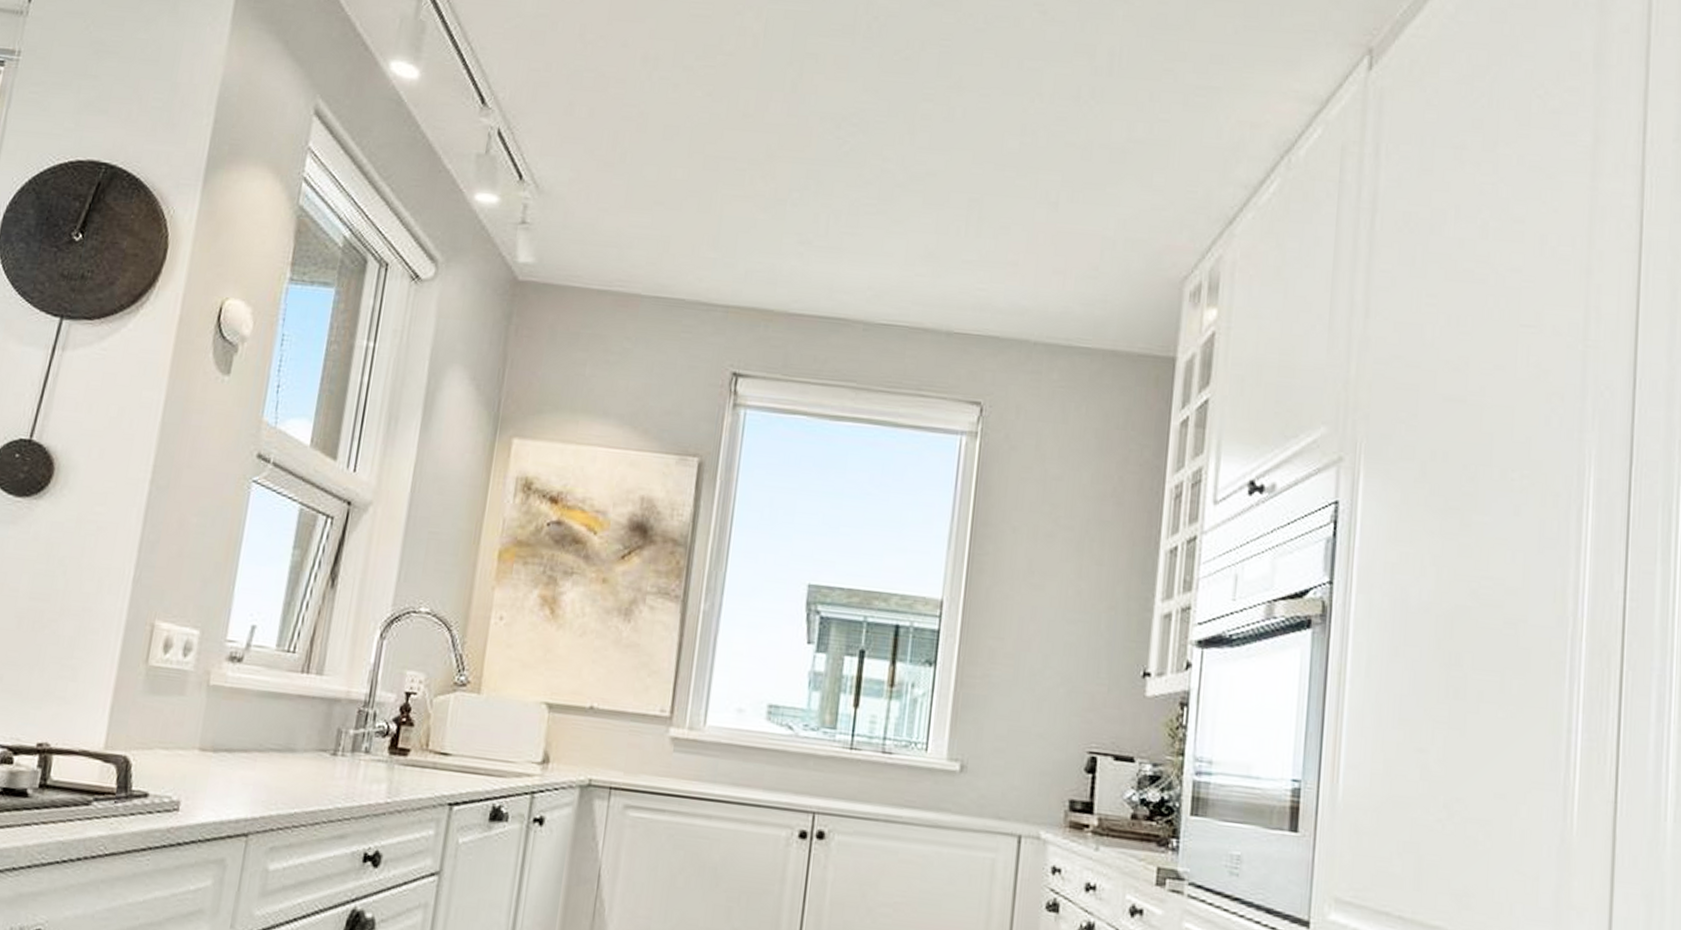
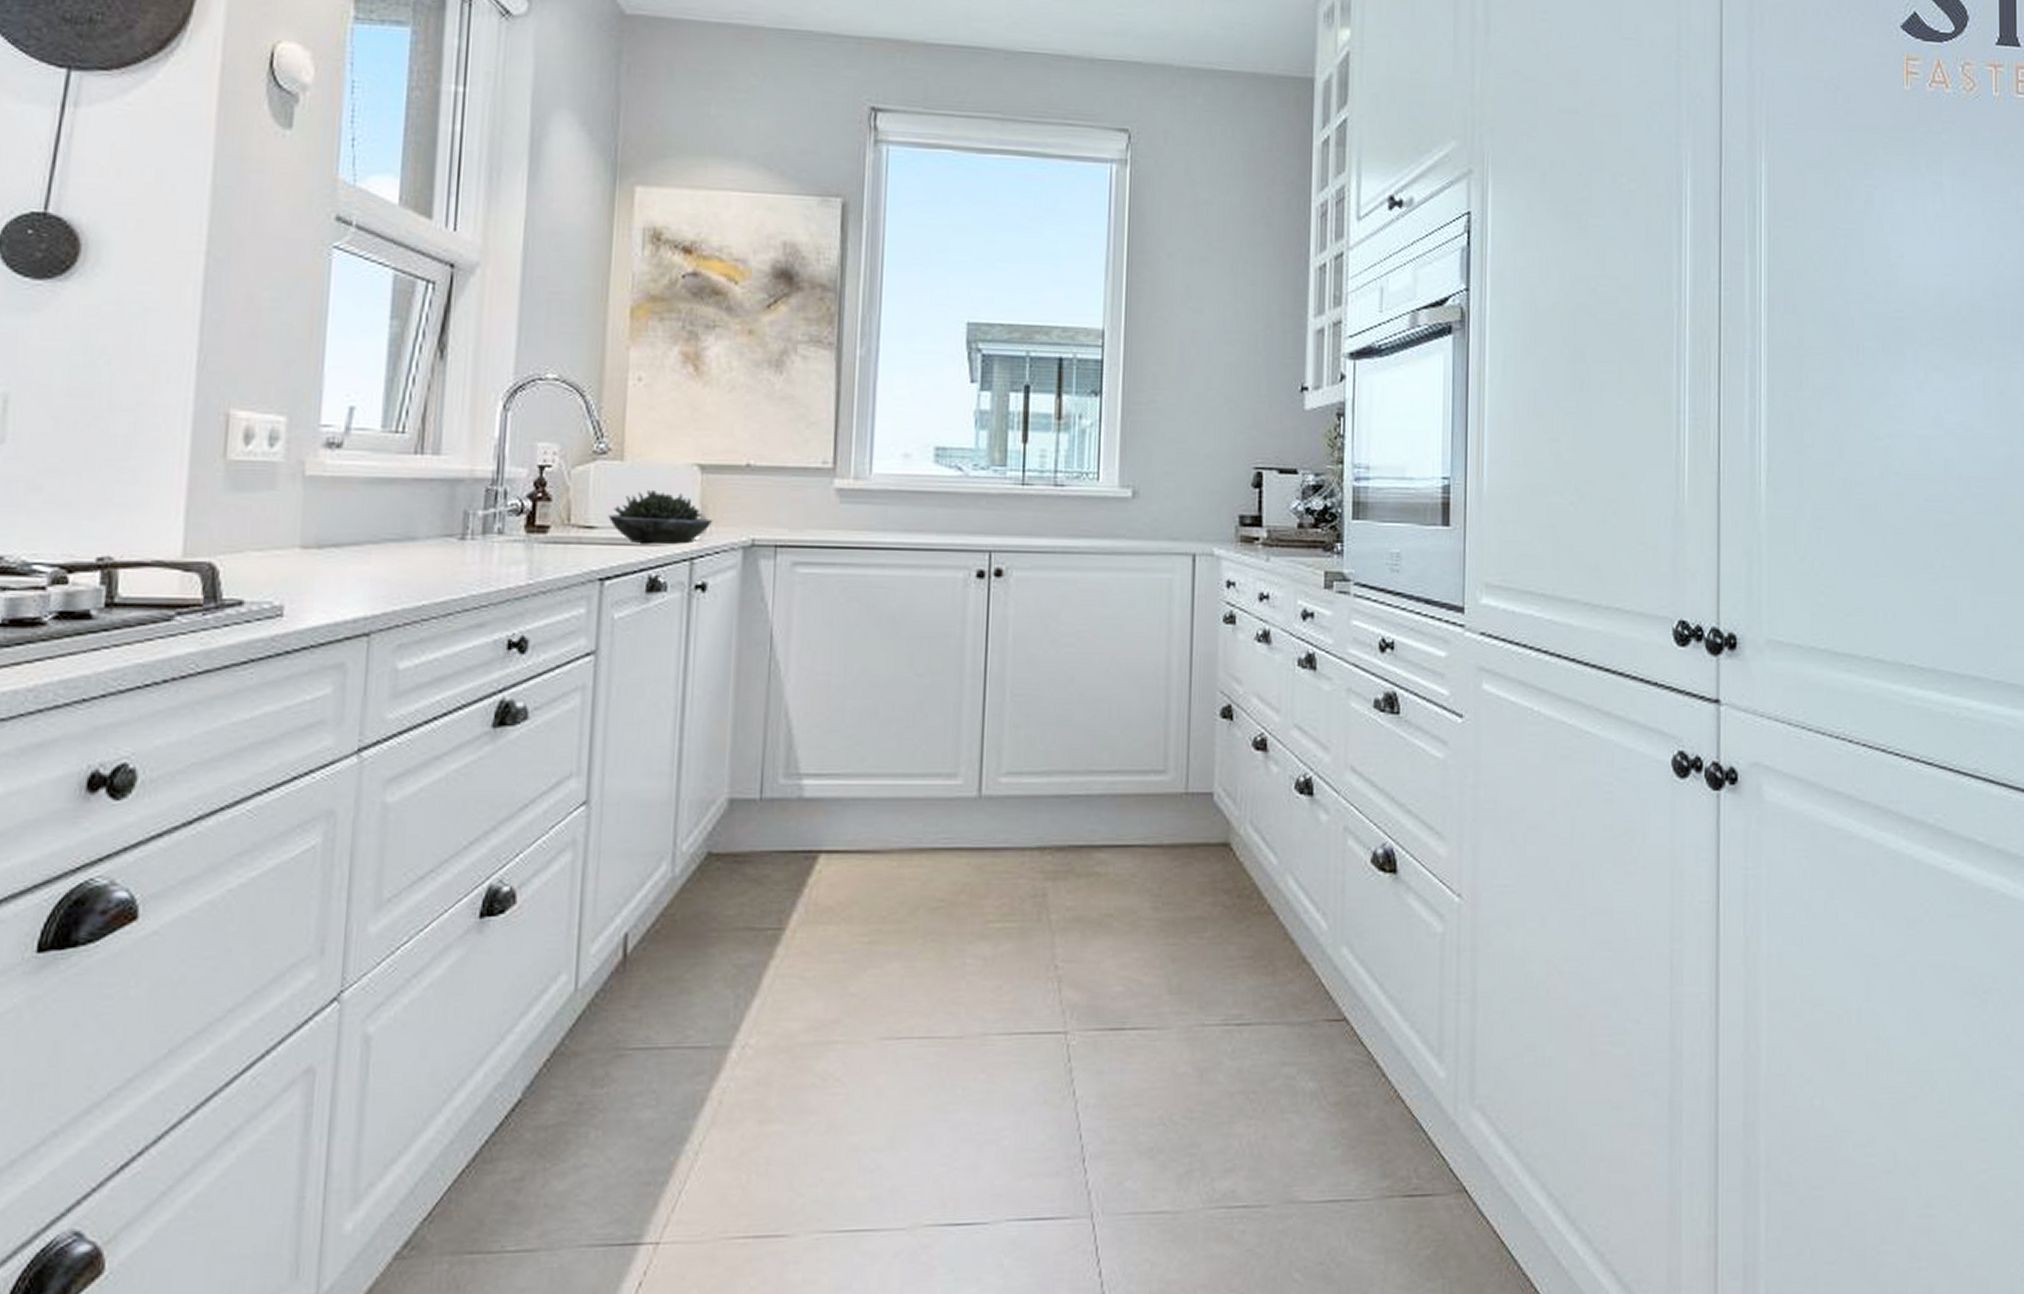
succulent plant: none [462,723,556,778] -> present [608,489,713,544]

